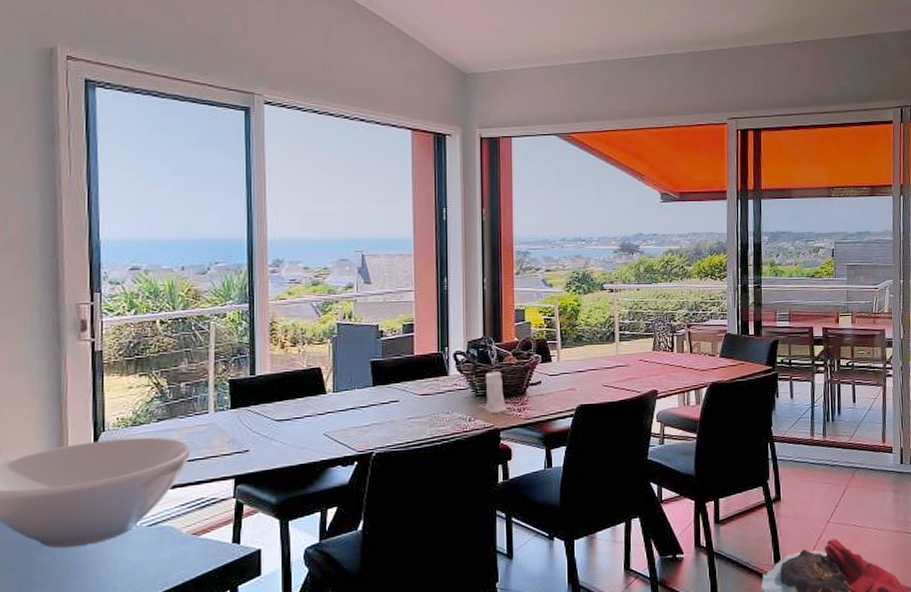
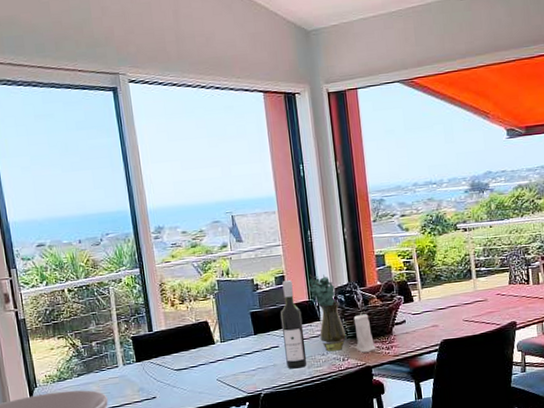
bottle: none [404,328,429,427] -> present [280,279,307,369]
vase: none [439,325,475,410] -> present [308,275,346,352]

